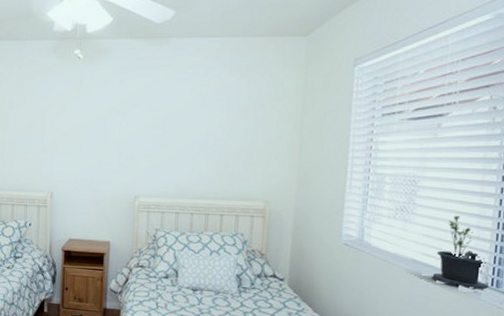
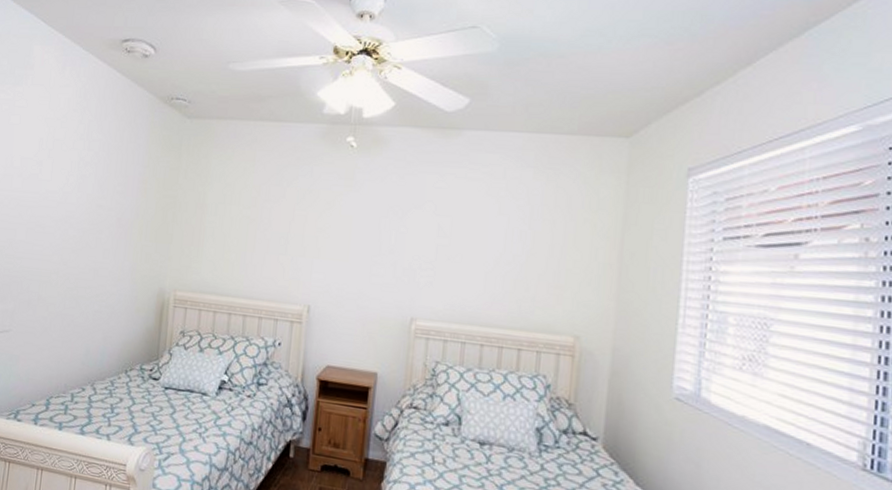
potted plant: present [430,215,490,292] -> none [789,372,869,476]

